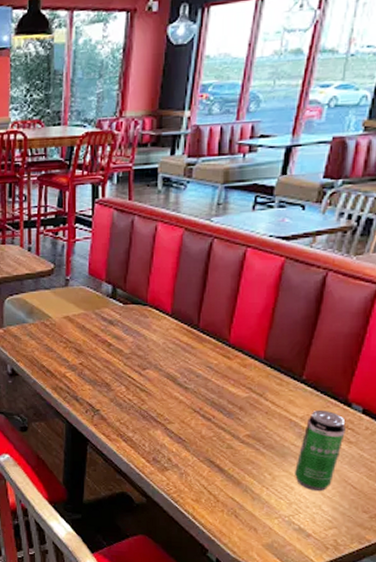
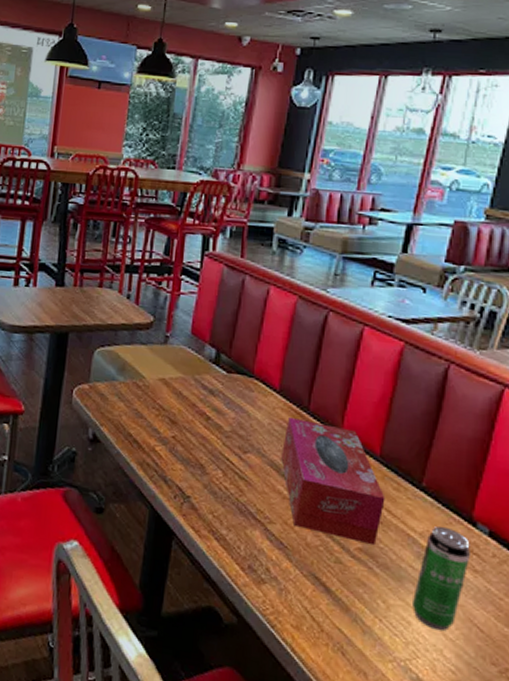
tissue box: none [176,335,270,432] -> present [281,416,385,546]

